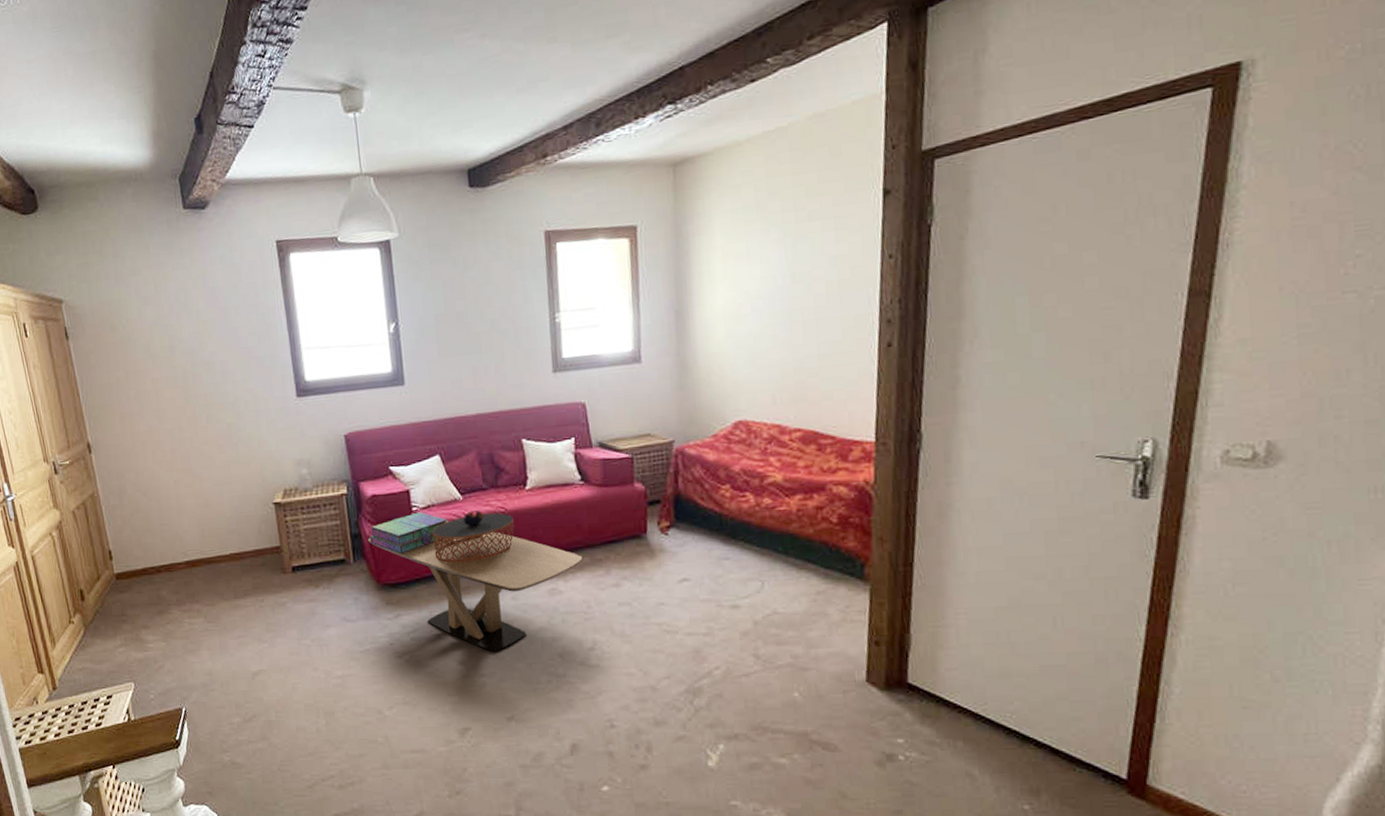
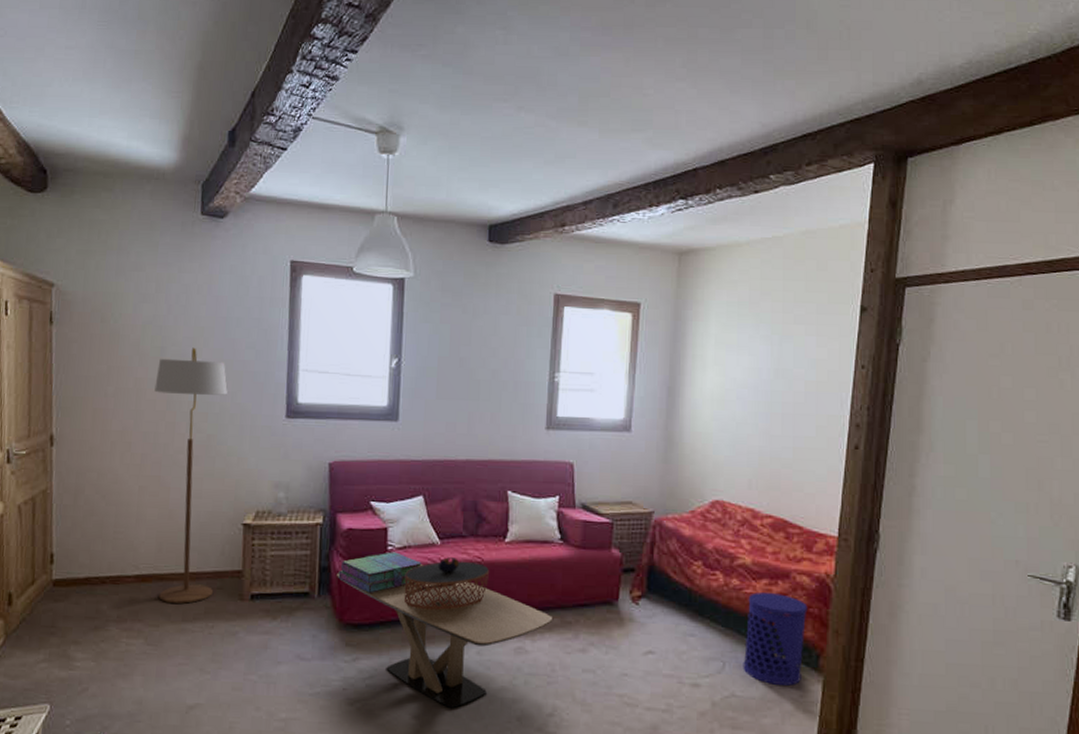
floor lamp: none [170,341,258,583] -> present [154,347,228,604]
waste bin: none [782,507,848,598] -> present [743,592,808,686]

